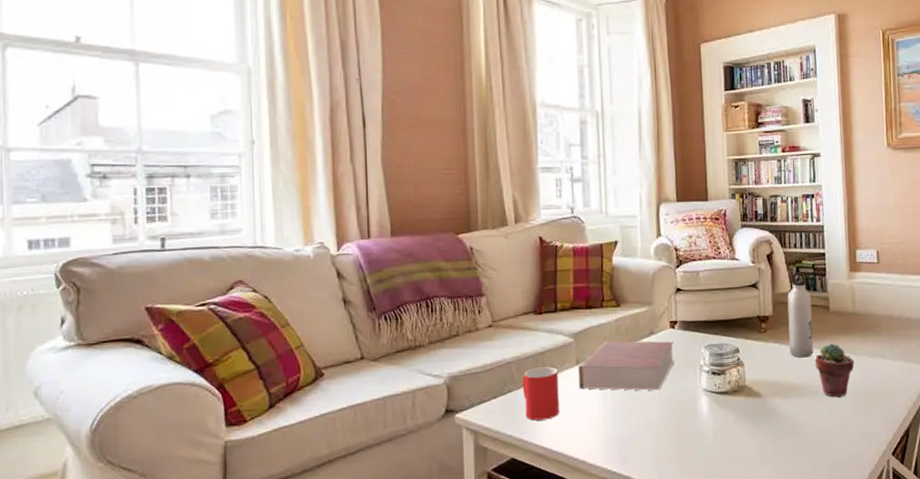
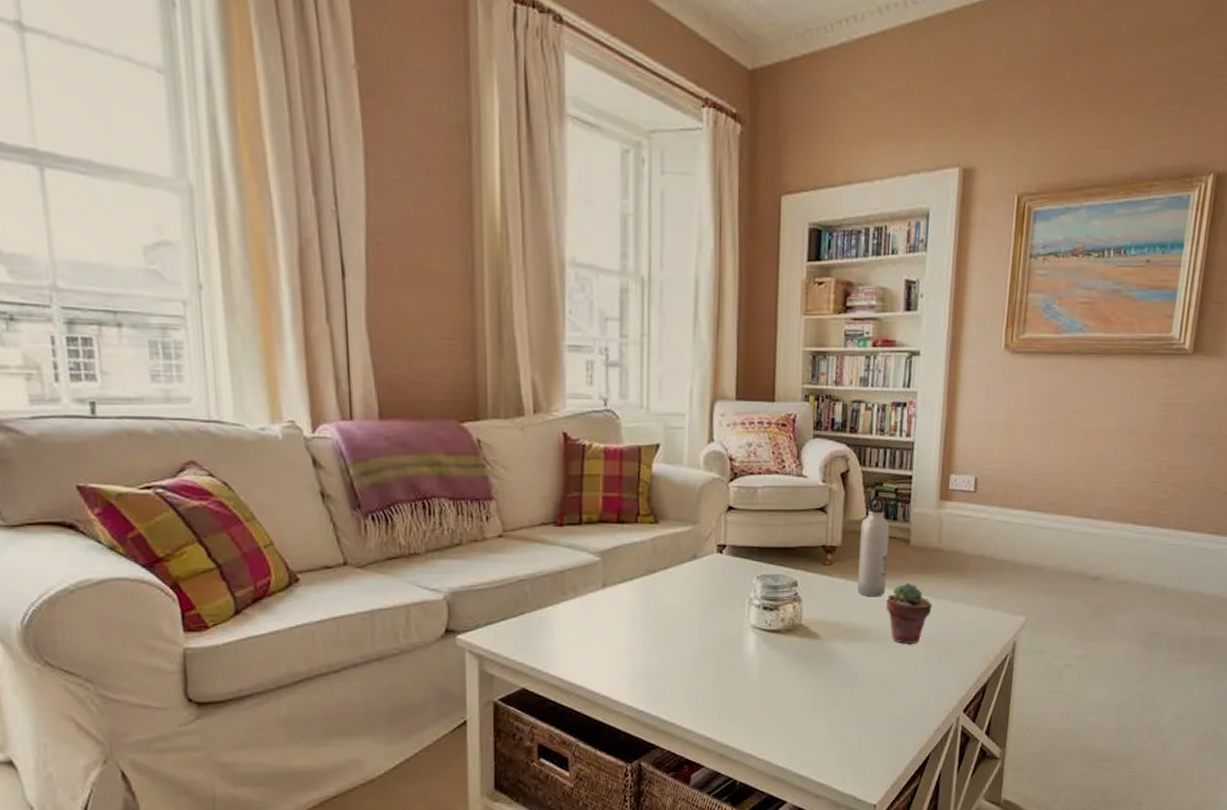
mug: present [523,366,559,421] -> none [538,588,580,648]
book: present [578,340,675,391] -> none [604,563,720,624]

